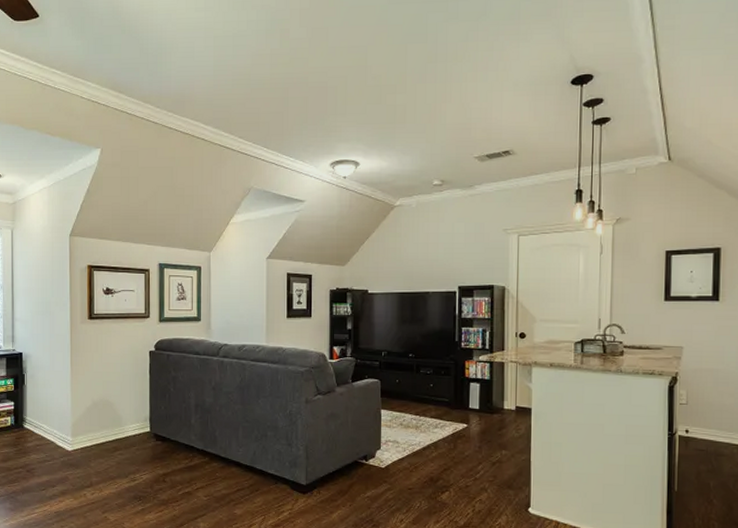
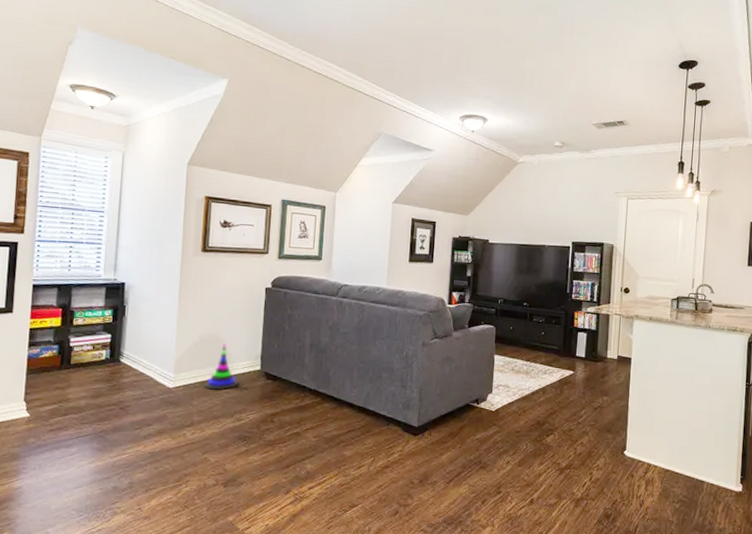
stacking toy: none [100,406,130,452] -> present [205,343,238,390]

